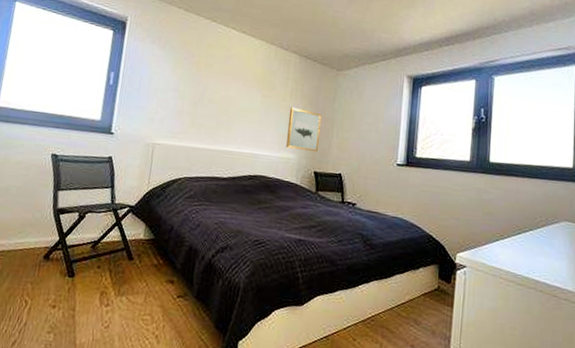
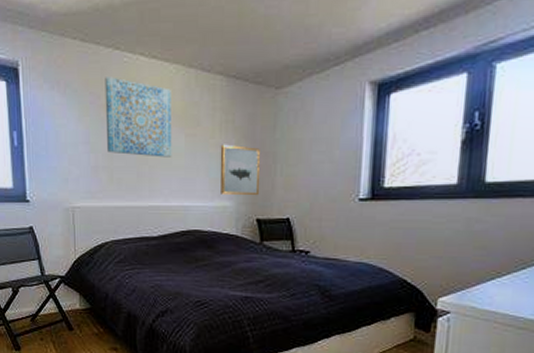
wall art: none [193,41,254,112] -> present [105,77,172,157]

